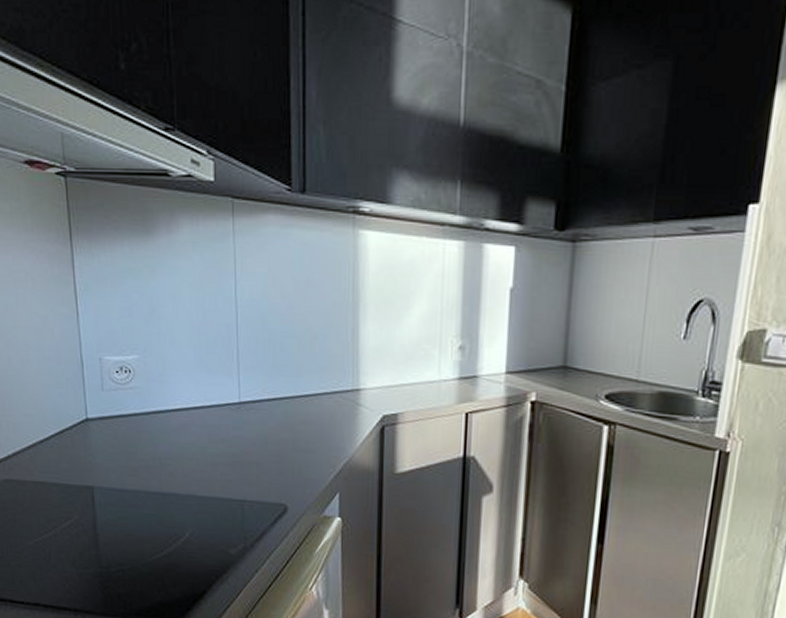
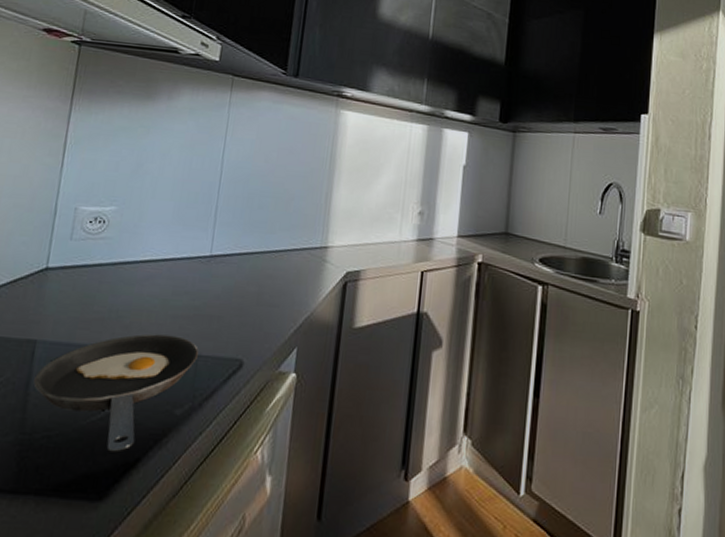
frying pan: none [99,480,242,587] -> present [33,334,199,454]

